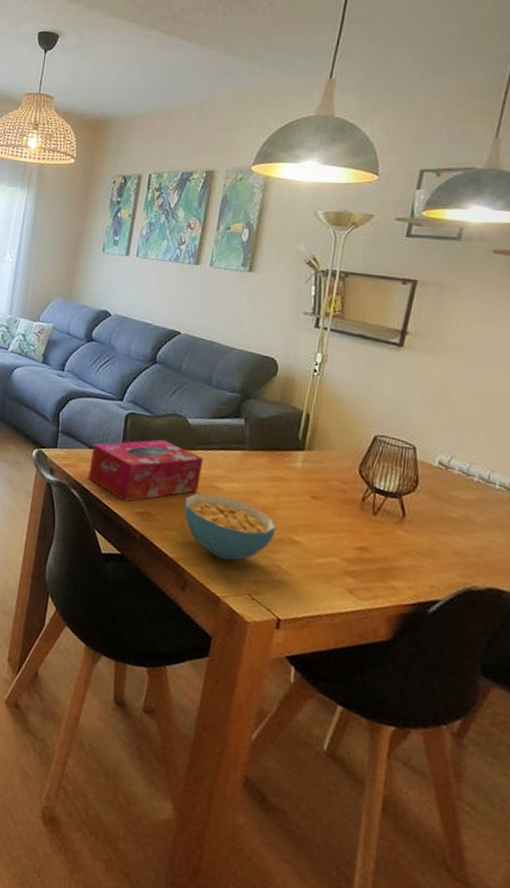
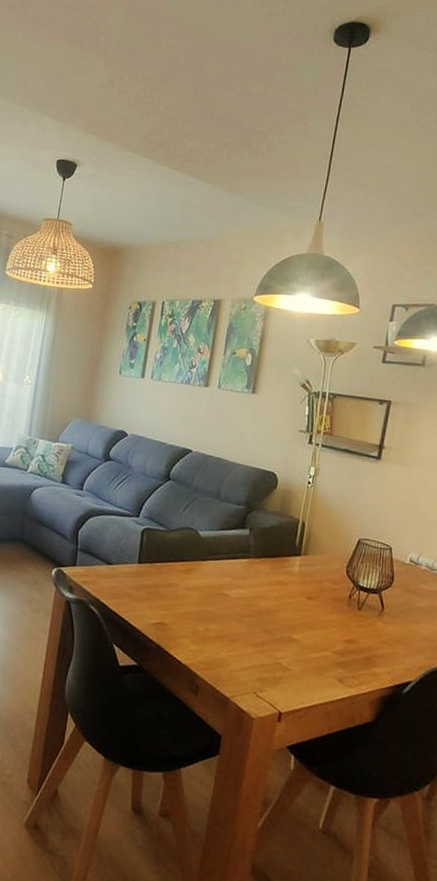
tissue box: present [88,439,204,502] -> none [106,552,213,614]
cereal bowl: present [184,493,277,561] -> none [196,600,278,662]

